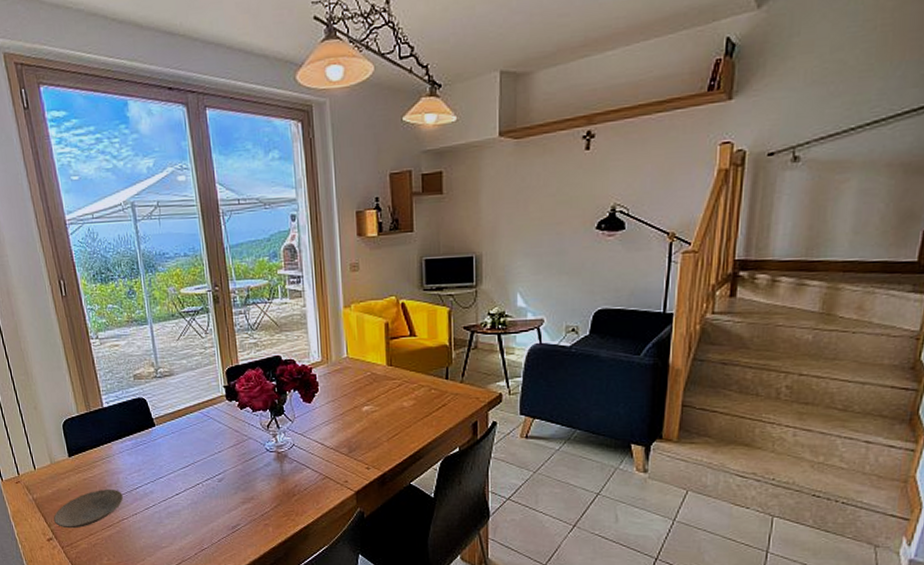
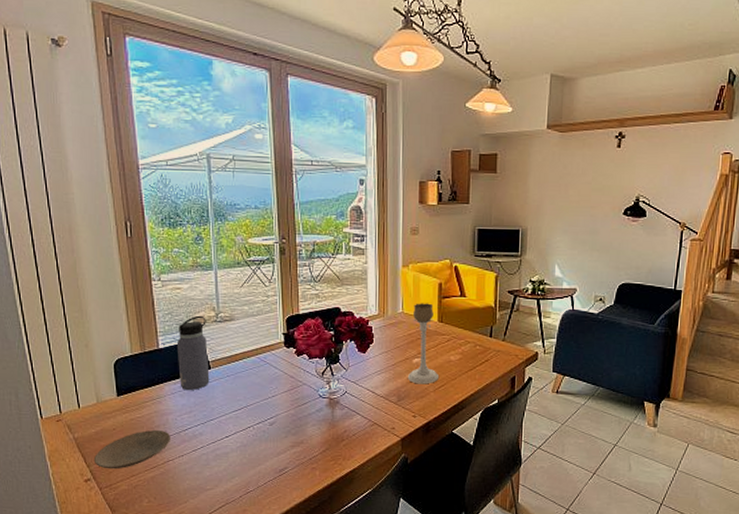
water bottle: none [119,372,155,449] -> present [176,315,210,391]
candle holder: none [357,345,391,434] -> present [407,303,438,384]

